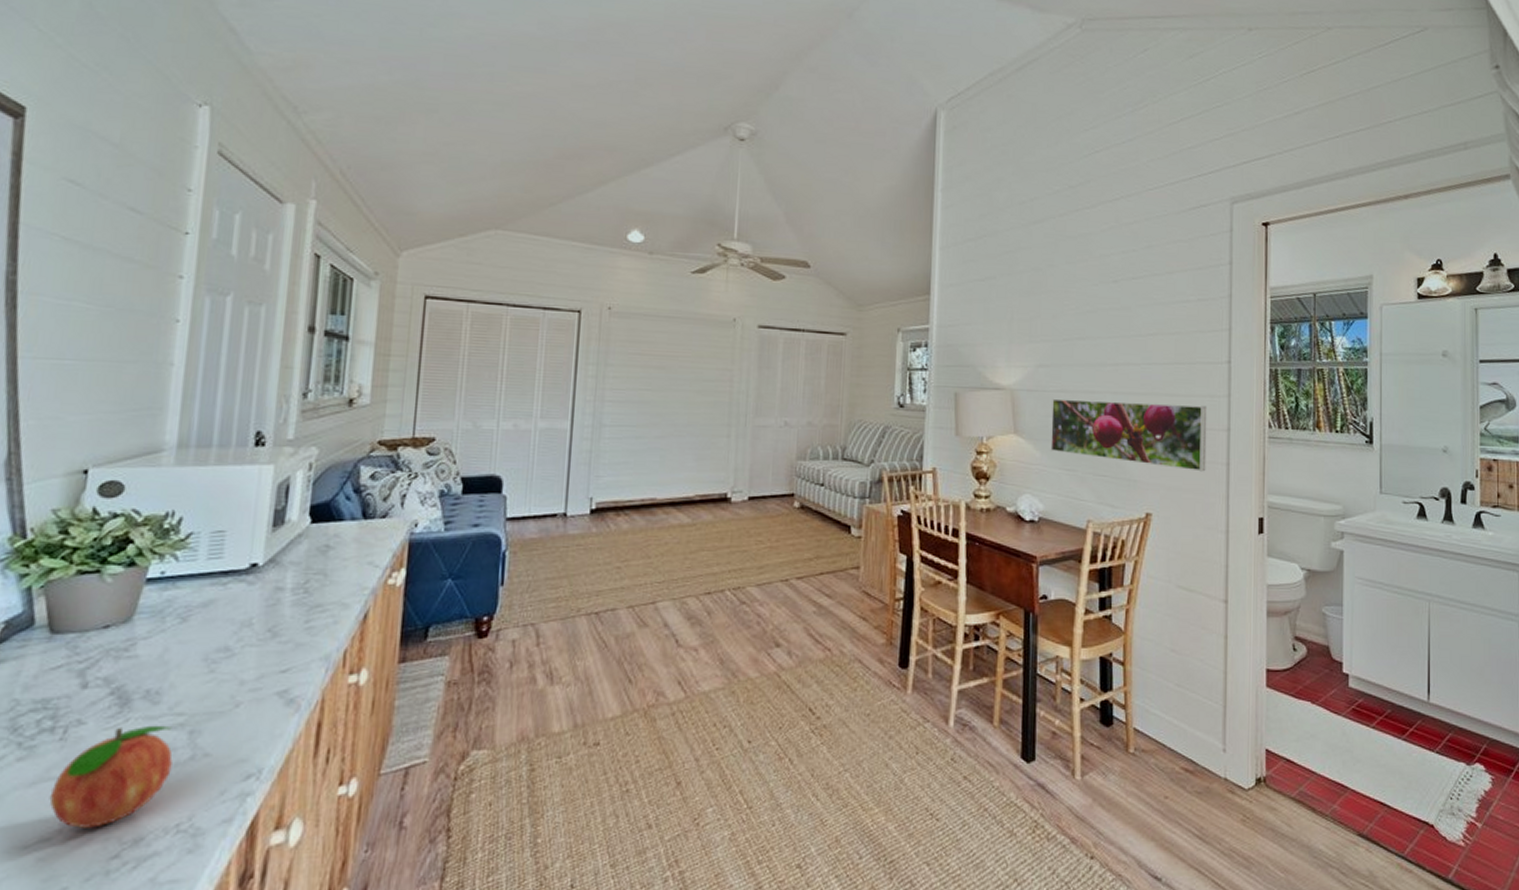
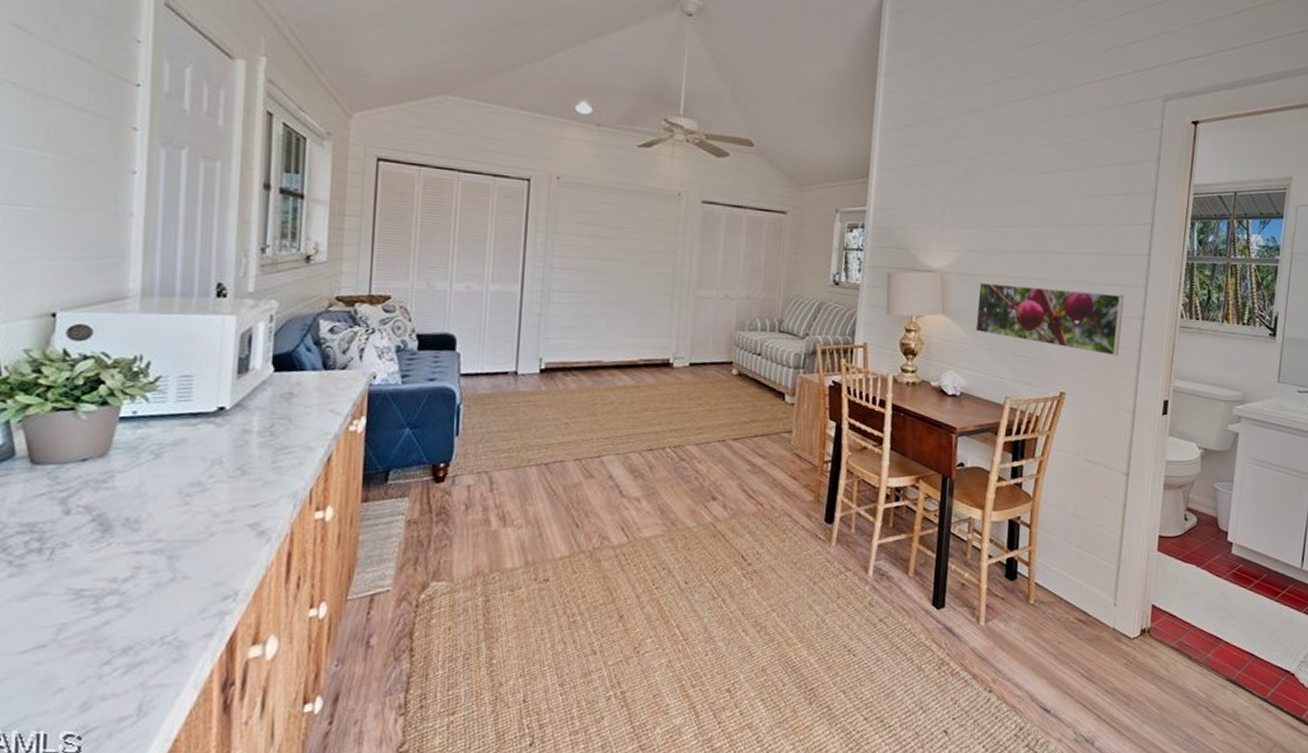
fruit: present [49,725,173,828] -> none [42,549,154,638]

